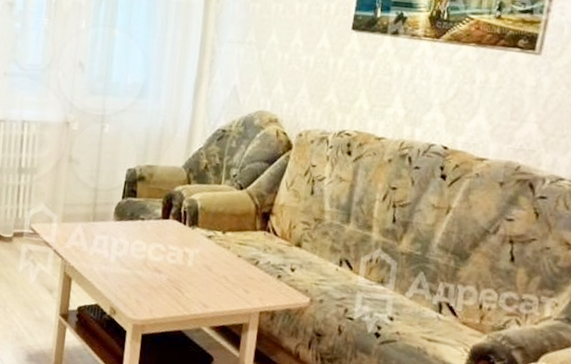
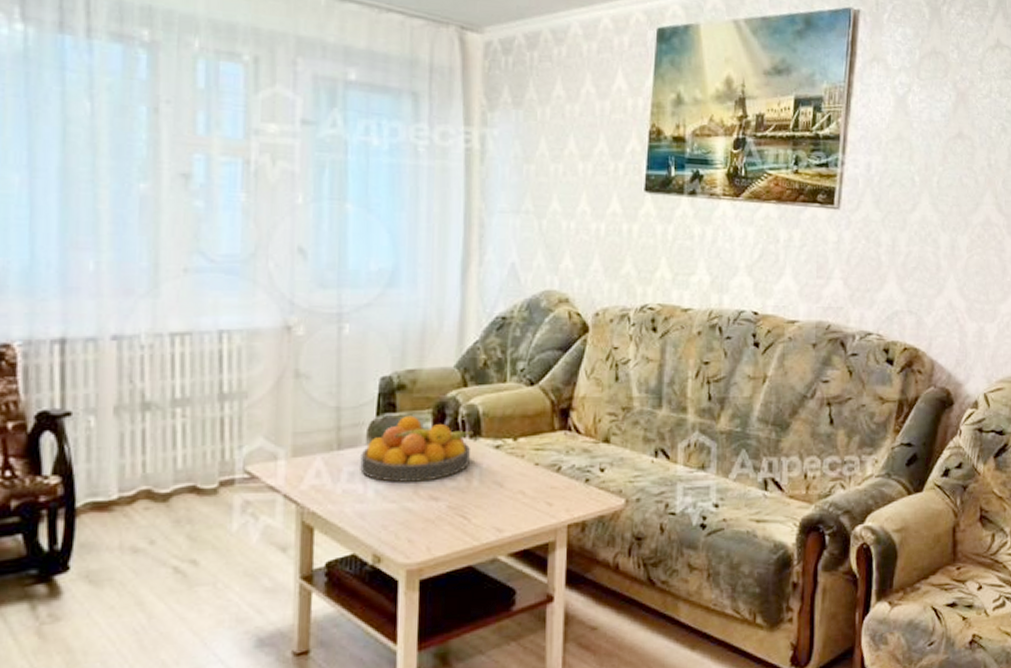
fruit bowl: none [107,201,192,256] -> present [360,415,474,482]

